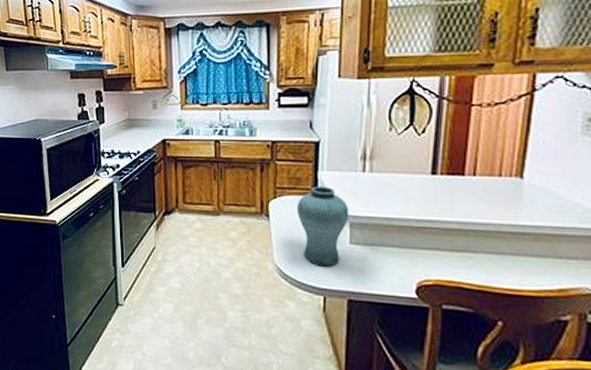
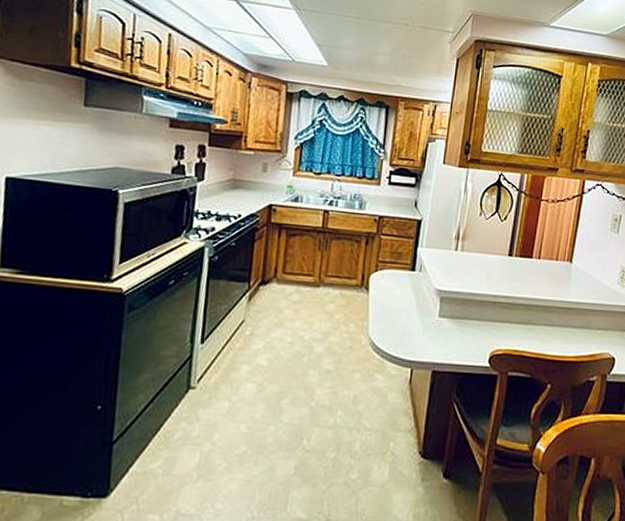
vase: present [297,186,349,267] -> none [395,261,441,339]

